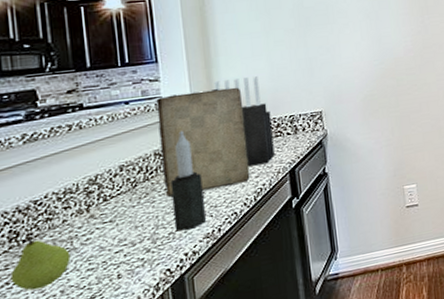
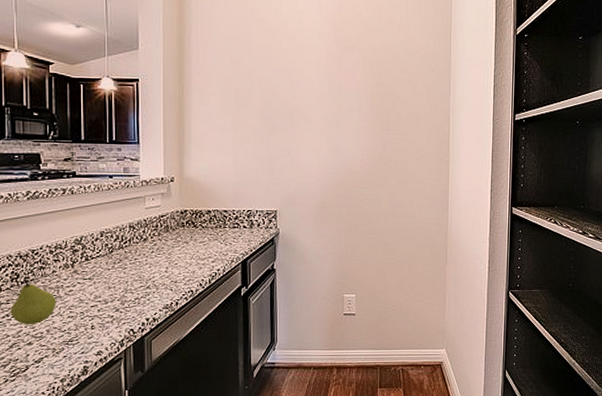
cutting board: present [156,87,250,198] -> none [135,175,208,267]
candle: present [170,131,206,232] -> none [140,209,166,299]
knife block: present [214,75,275,167] -> none [185,168,231,251]

